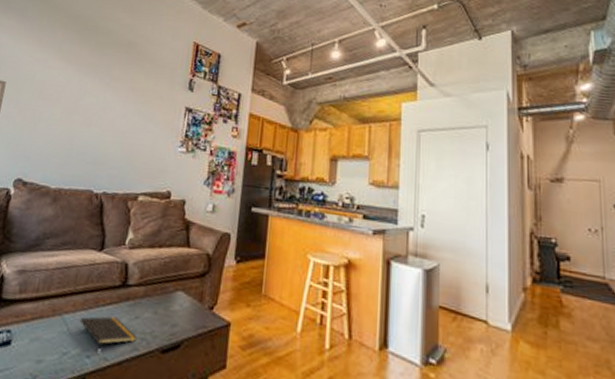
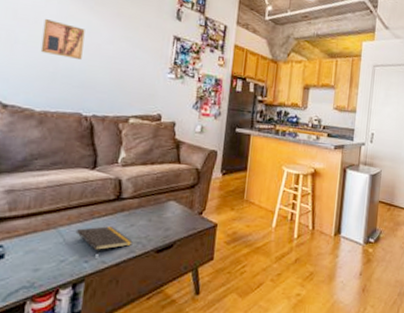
wall art: none [59,96,101,135] -> present [40,18,85,59]

